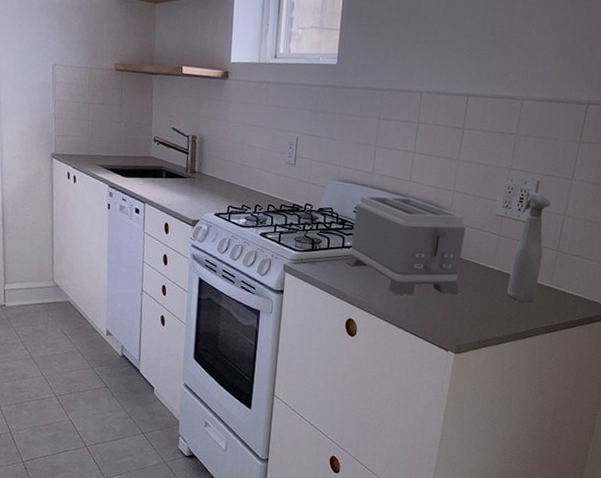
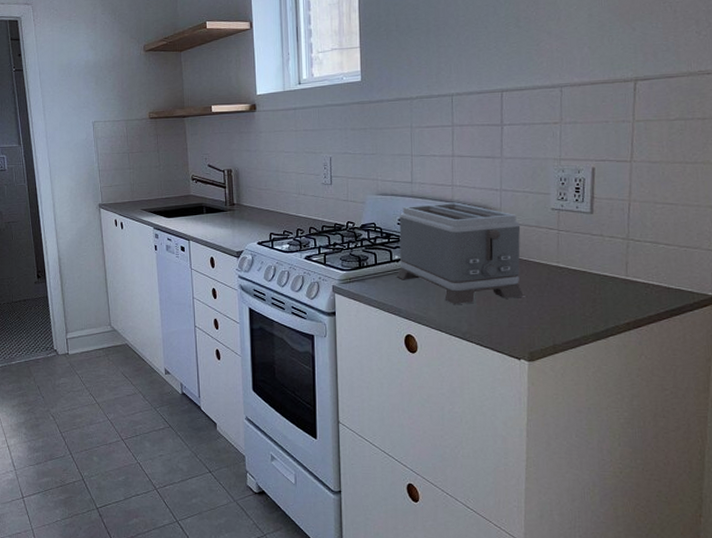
spray bottle: present [507,191,551,303] -> none [577,179,612,299]

